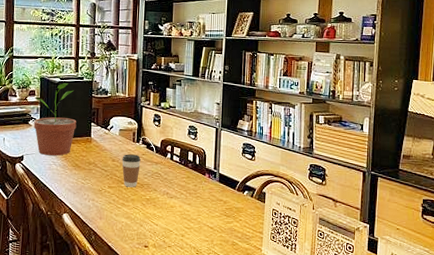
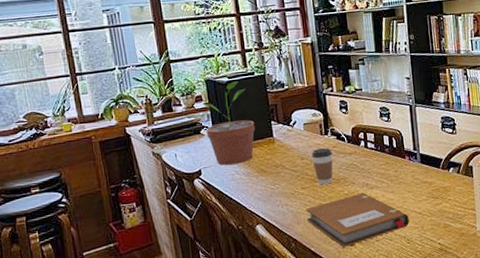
notebook: none [109,200,201,248] -> present [305,192,410,247]

